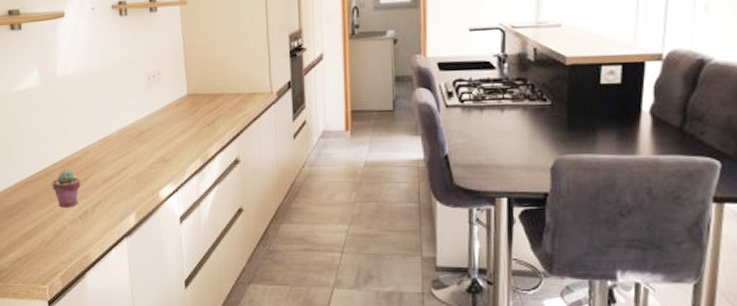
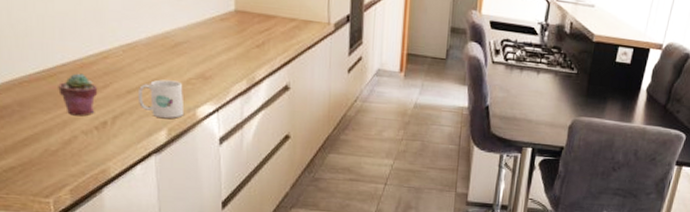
mug: none [111,167,150,203] -> present [137,79,185,119]

